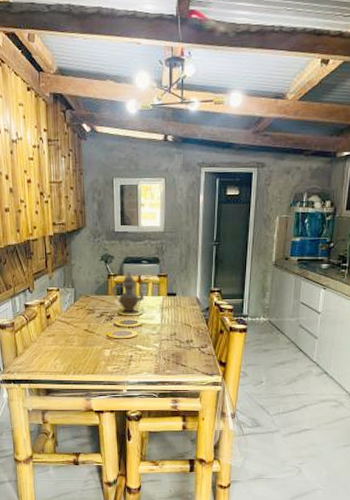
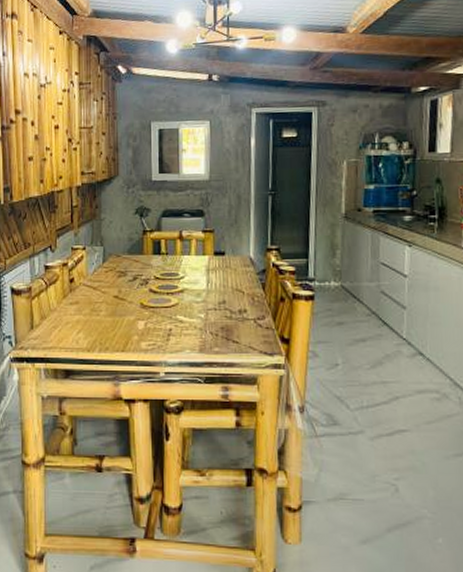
teapot: present [111,271,145,312] -> none [147,225,187,274]

